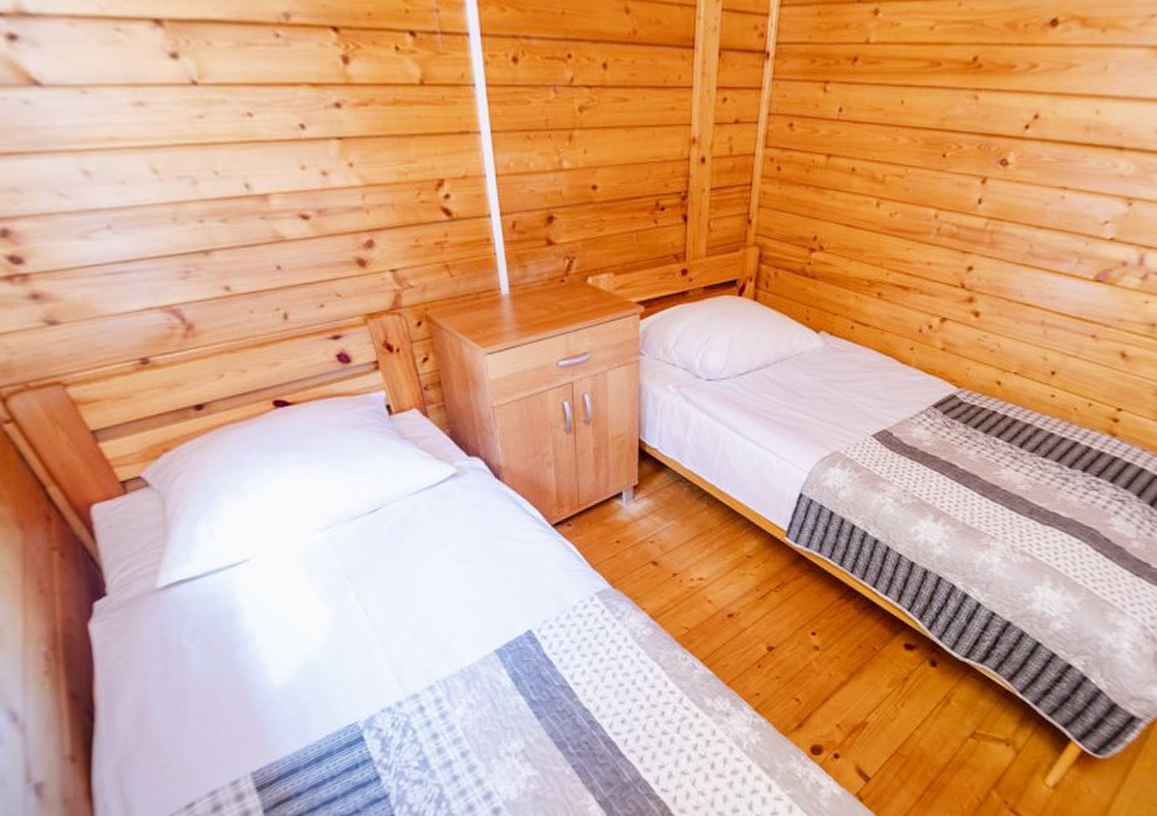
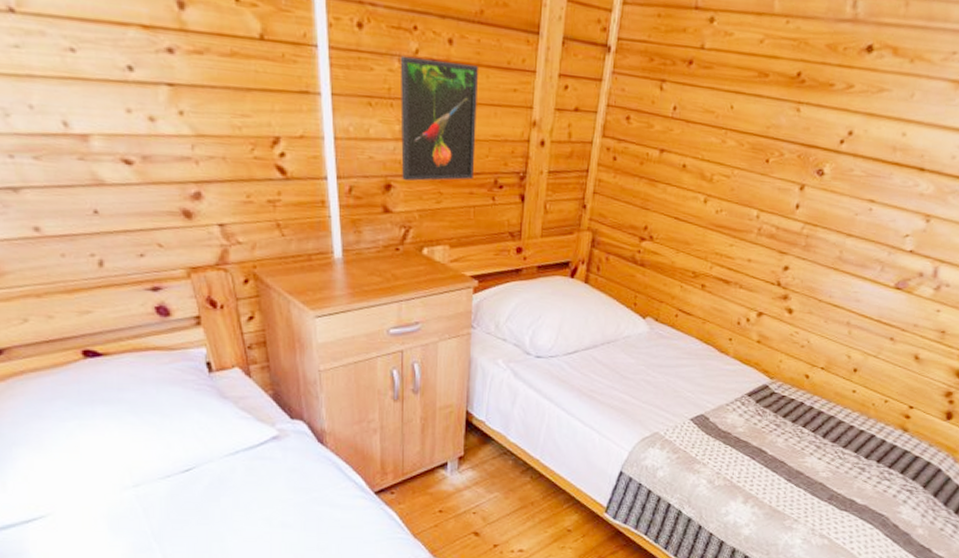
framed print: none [556,85,635,212] -> present [400,55,478,181]

